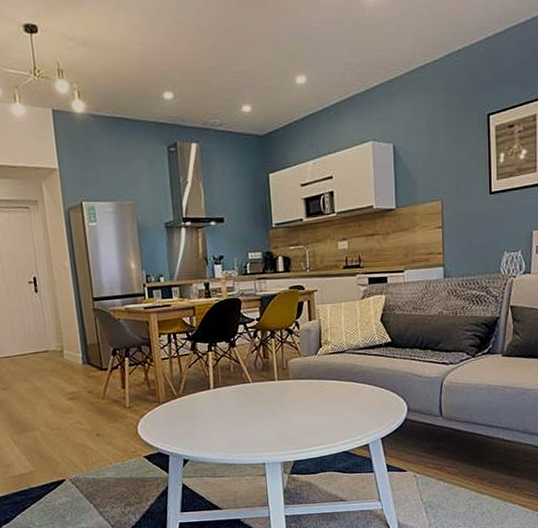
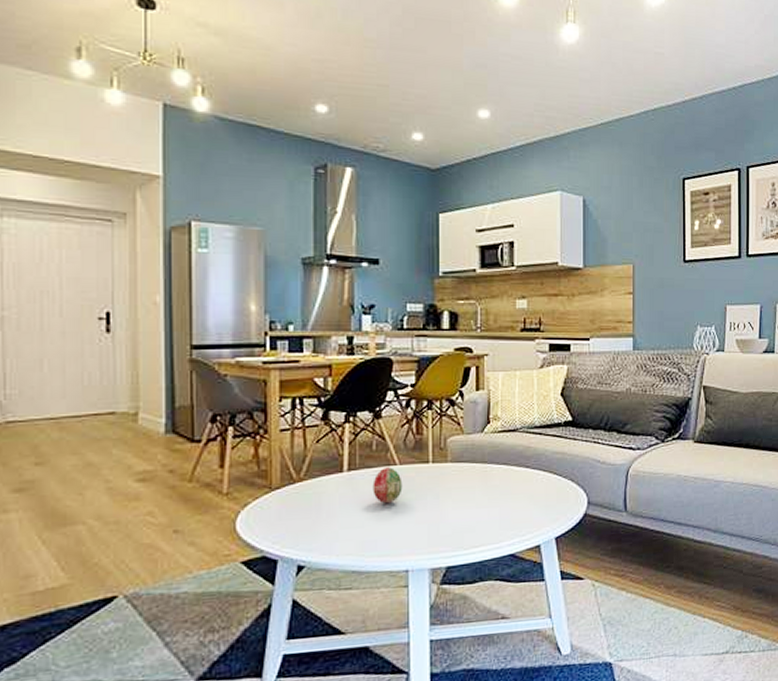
decorative egg: none [233,385,256,413] -> present [373,467,403,504]

